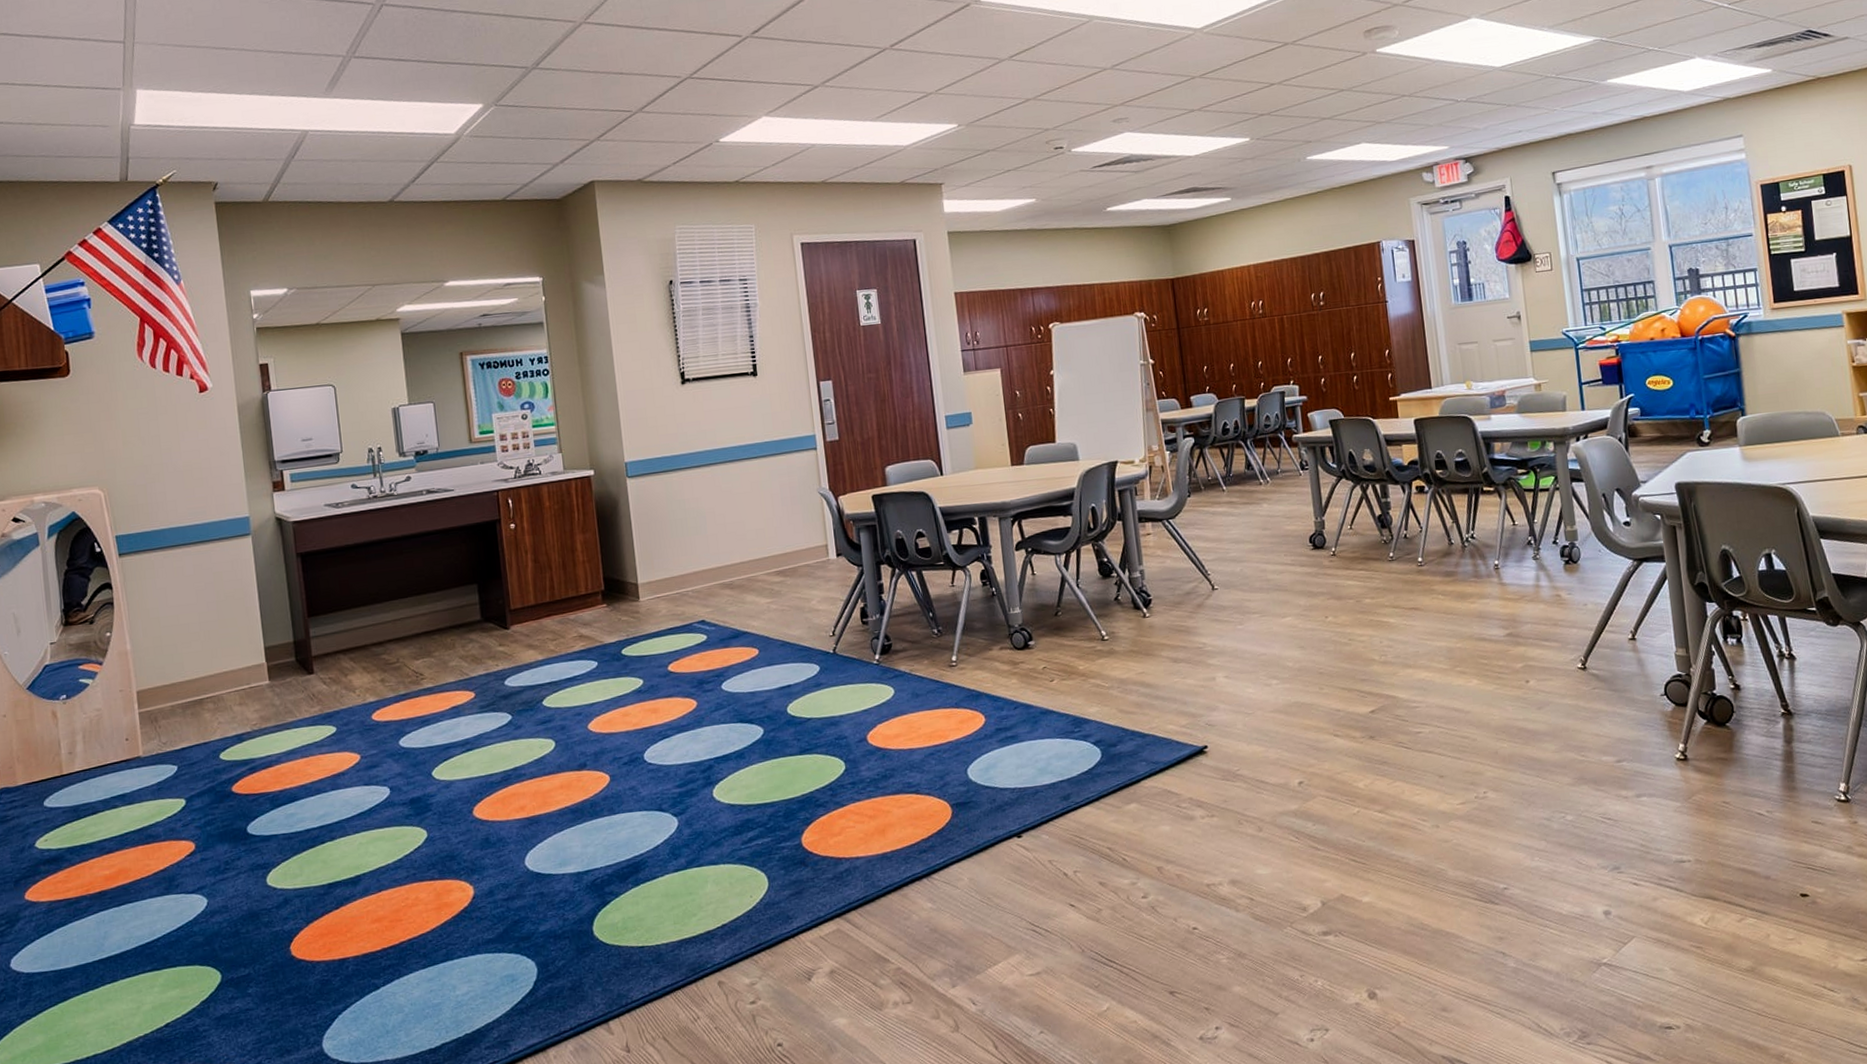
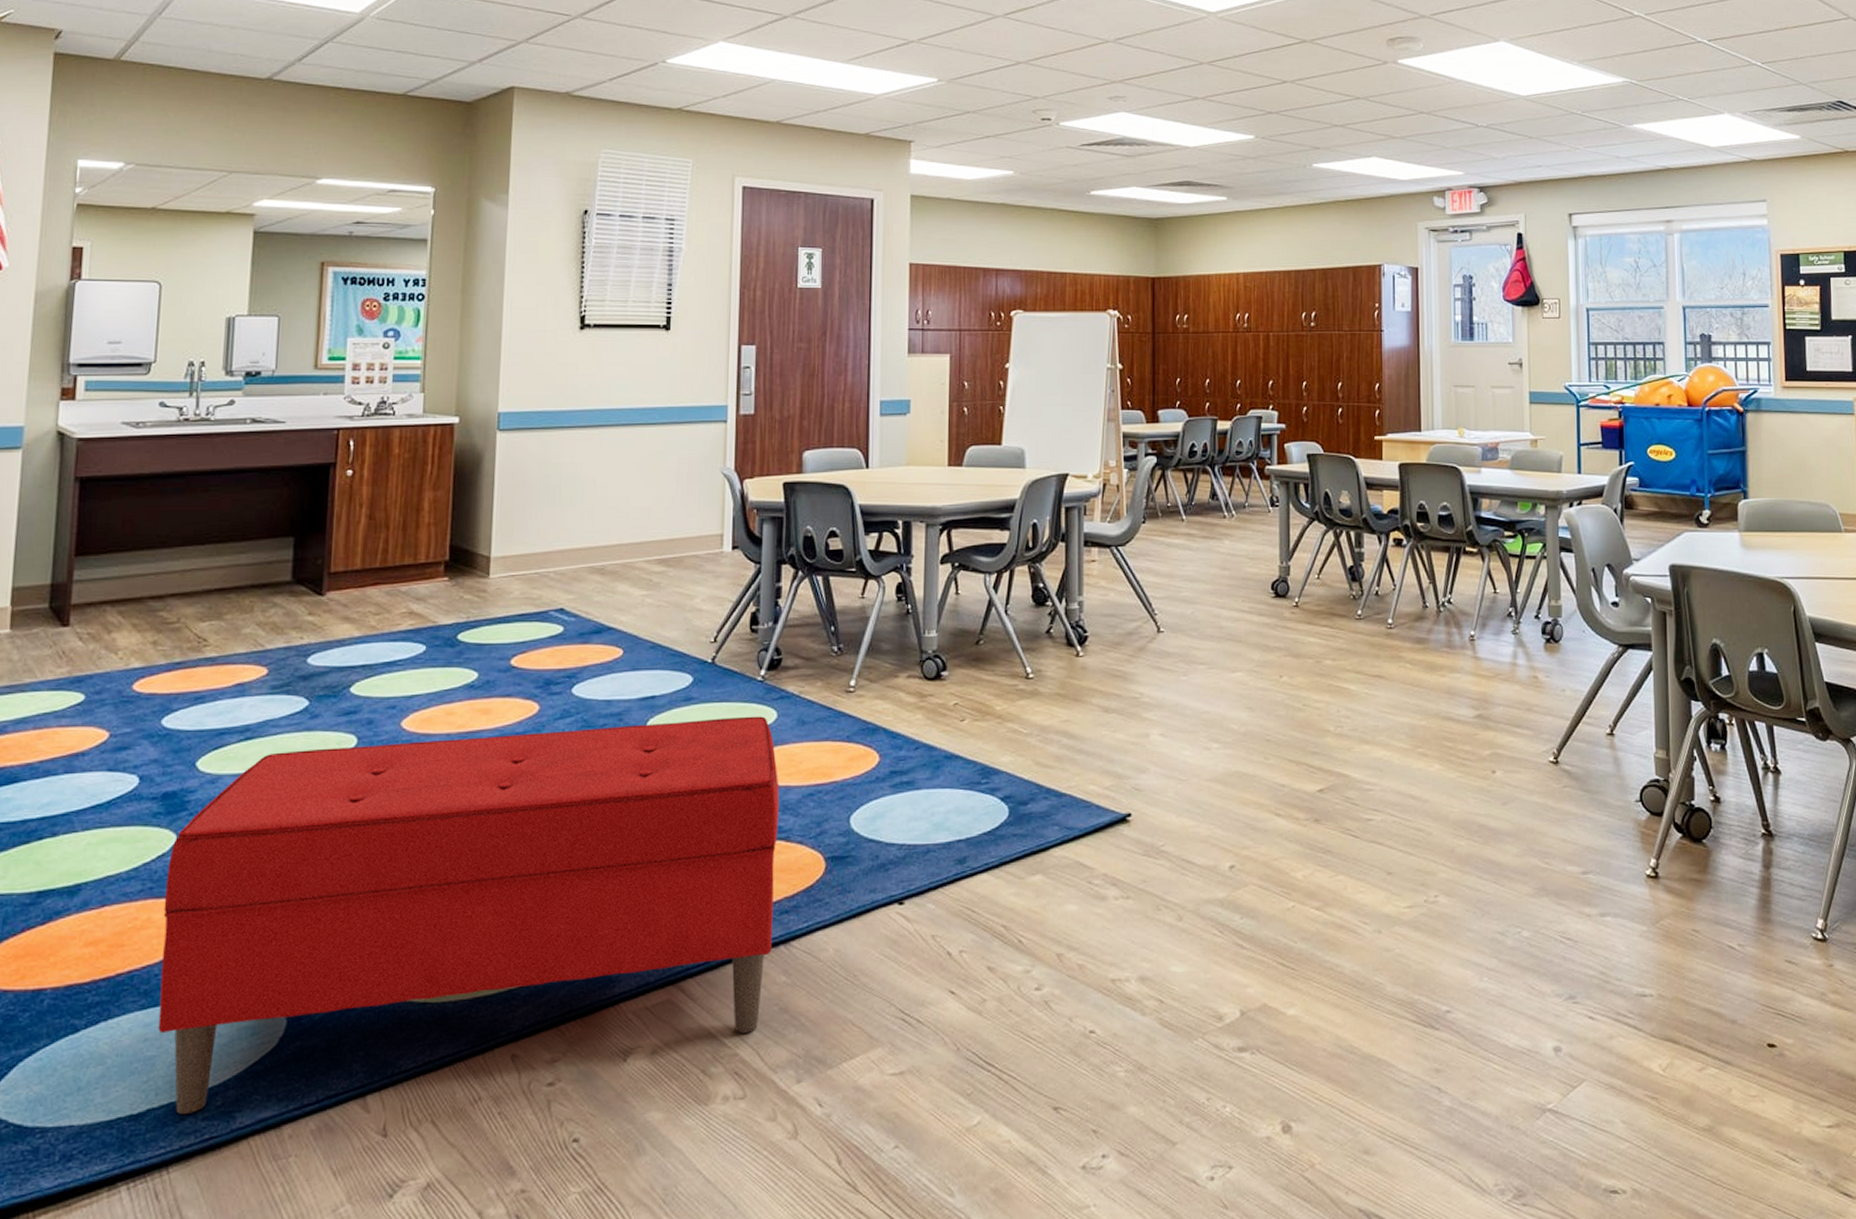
bench: none [424,693,917,1046] -> present [158,716,779,1114]

